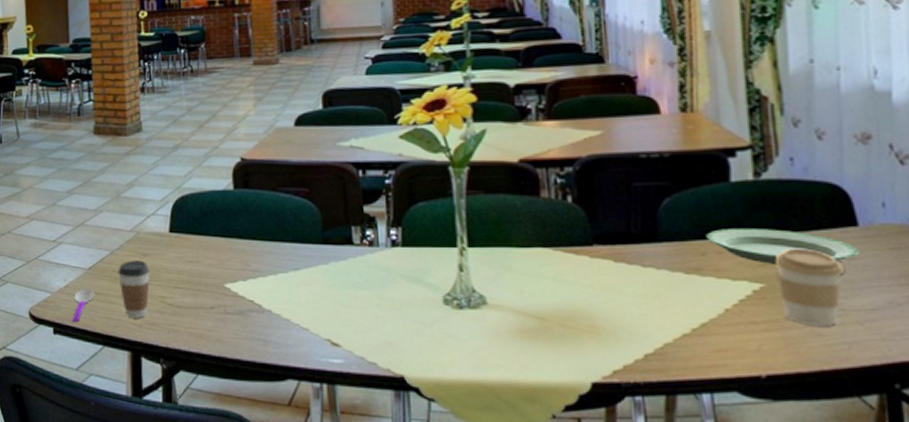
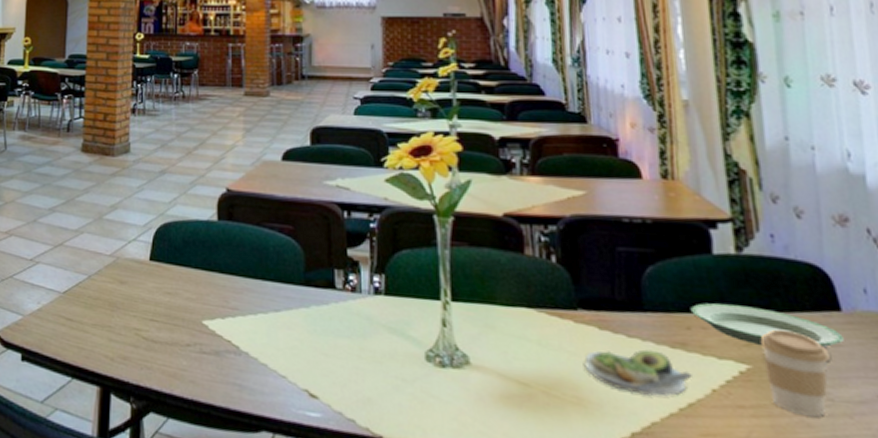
spoon: present [72,288,95,323] -> none [42,313,68,350]
coffee cup: present [118,260,150,318] -> none [94,287,127,351]
salad plate: none [599,277,707,320] -> present [584,349,694,397]

